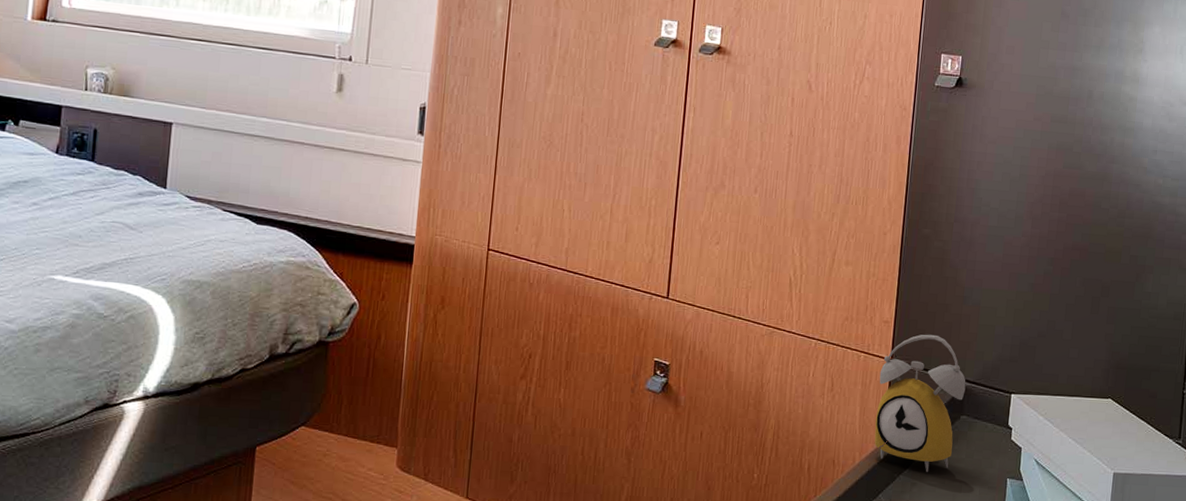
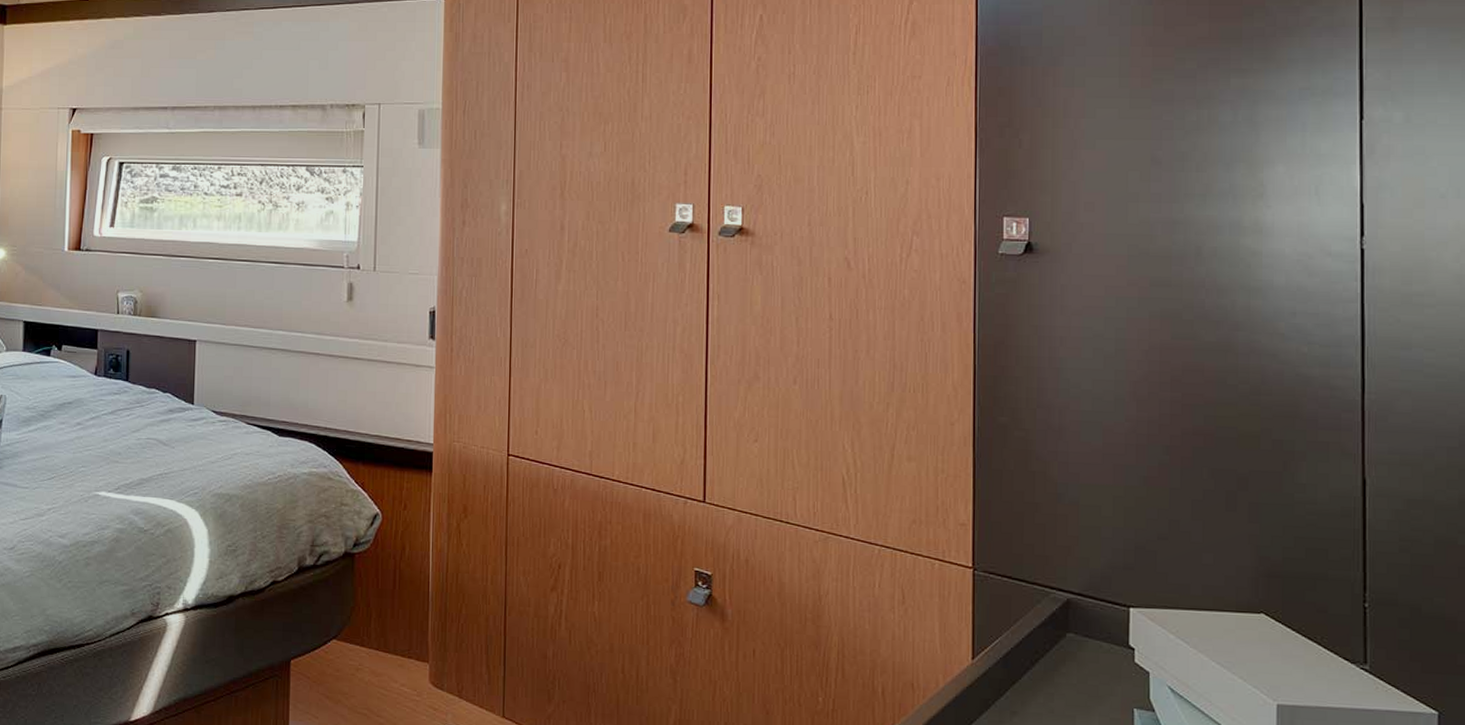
alarm clock: present [874,334,966,473] -> none [959,538,1070,700]

